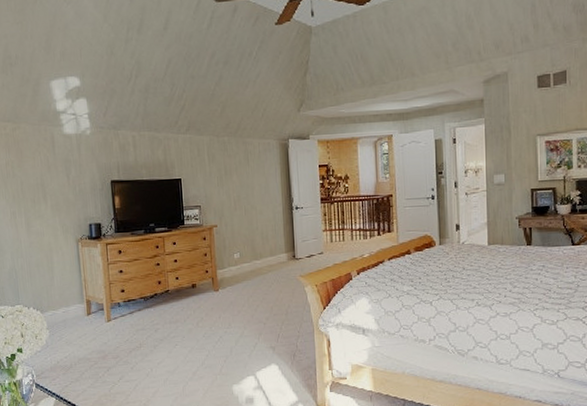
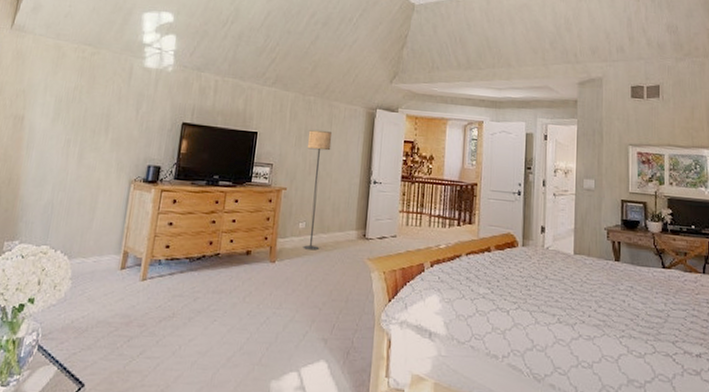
floor lamp: none [228,167,254,276] -> present [303,130,333,251]

